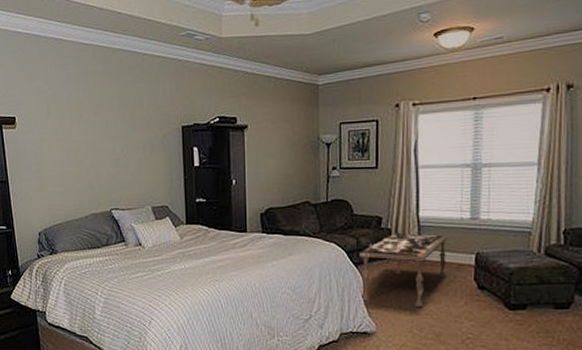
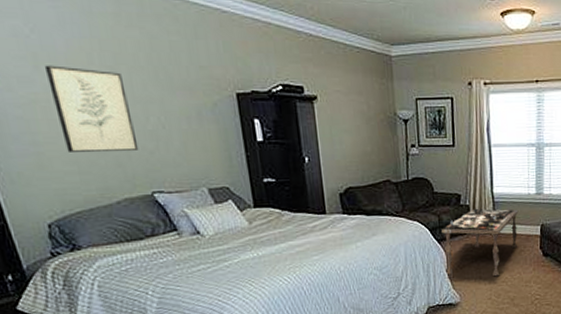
wall art: none [52,112,106,177] -> present [44,65,139,152]

